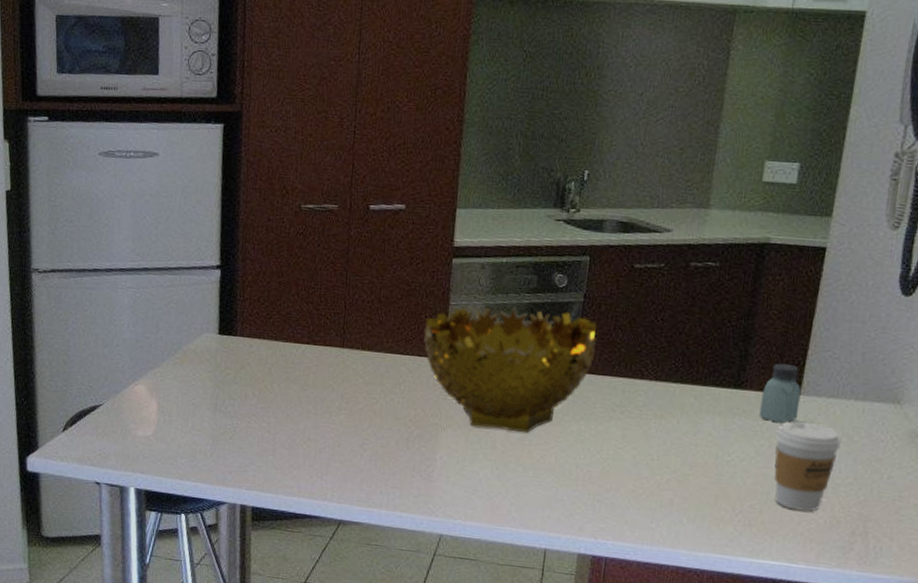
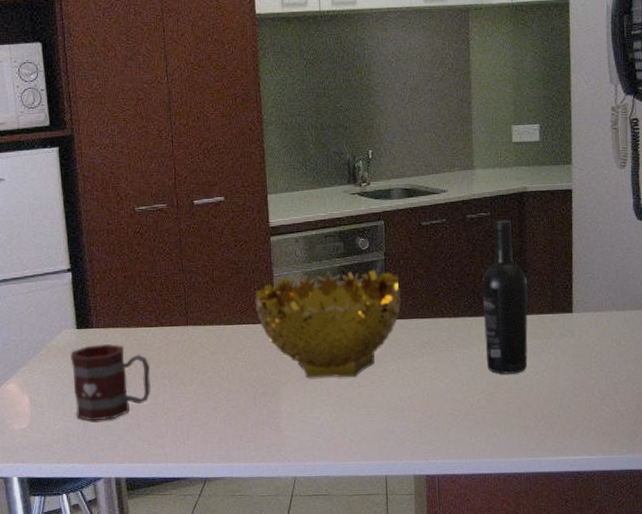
mug: none [206,355,296,441] -> present [70,344,151,421]
wine bottle: none [685,273,752,456] -> present [481,219,528,374]
saltshaker: present [759,363,802,424] -> none [542,288,574,339]
coffee cup: present [773,421,842,512] -> none [559,334,612,410]

